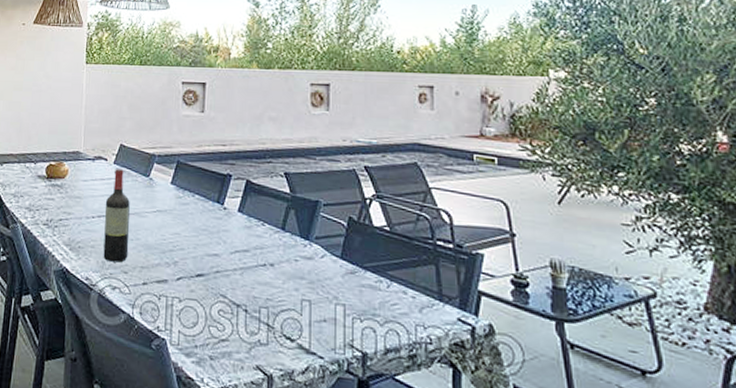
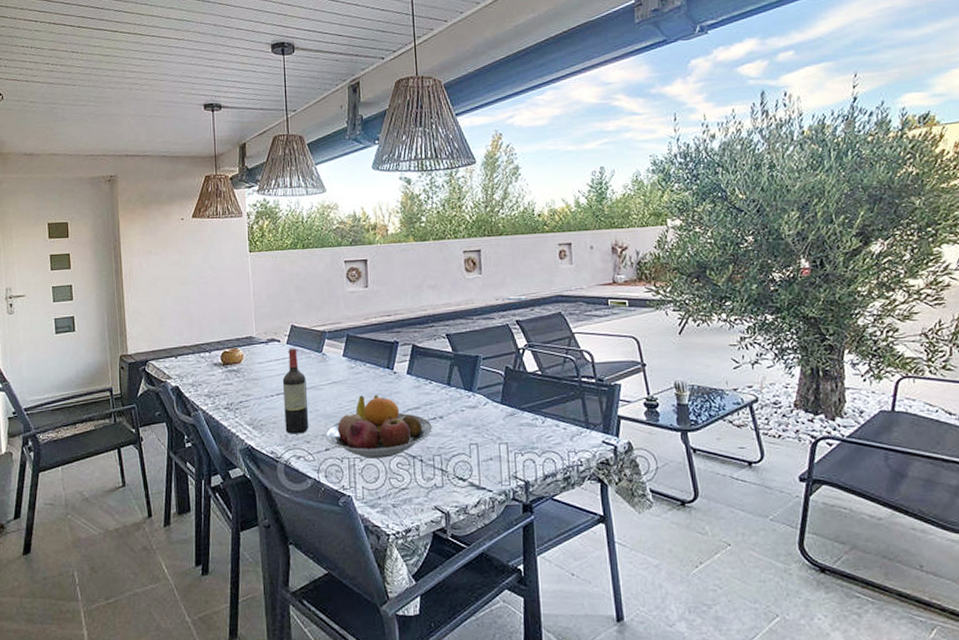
fruit bowl: none [144,228,263,302] -> present [325,394,434,458]

